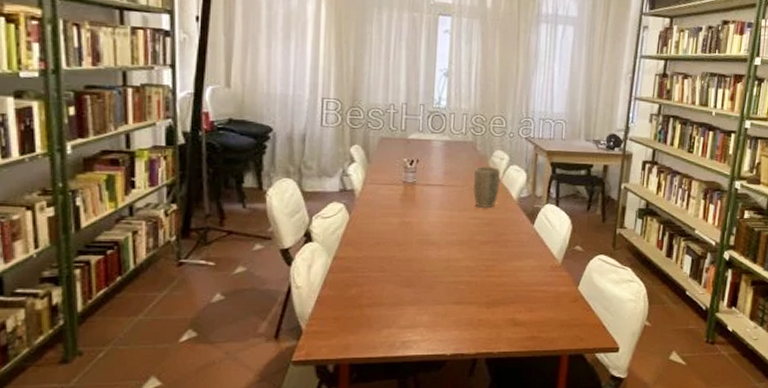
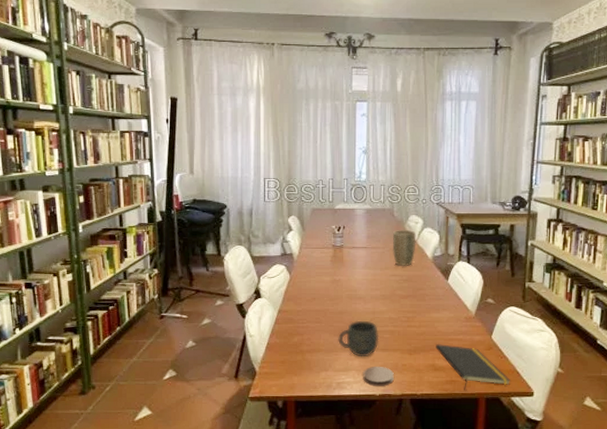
mug: none [405,269,454,312] -> present [338,320,379,358]
coaster: none [432,321,468,344] -> present [363,366,394,386]
notepad: none [517,296,596,348] -> present [436,344,510,391]

